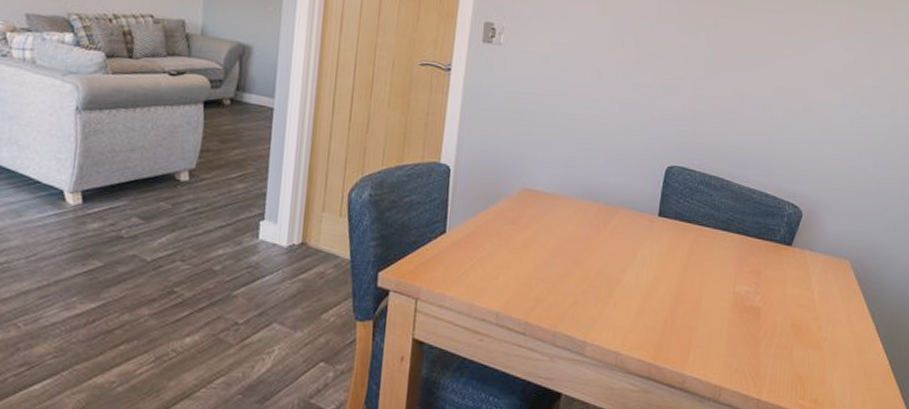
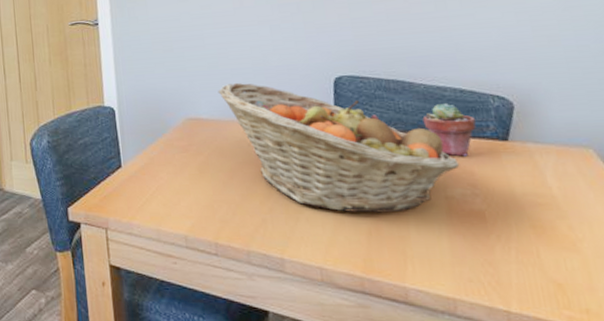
fruit basket: none [558,157,751,304] -> present [218,82,460,213]
potted succulent: none [731,204,771,257] -> present [422,102,477,157]

